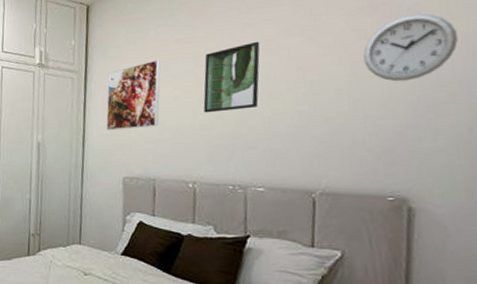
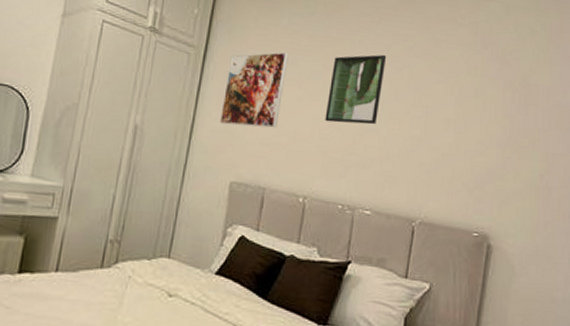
wall clock: present [363,13,458,82] -> none [471,59,542,122]

